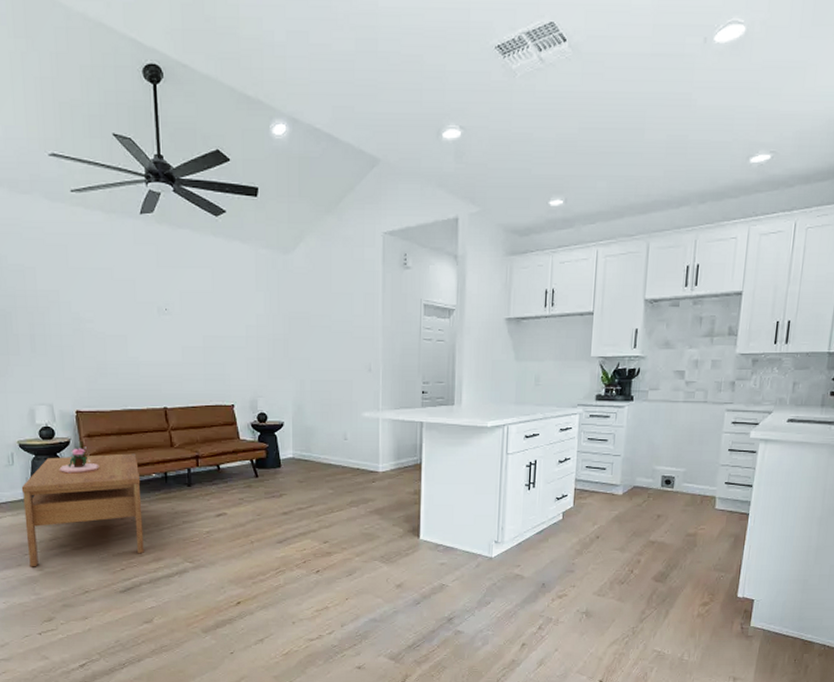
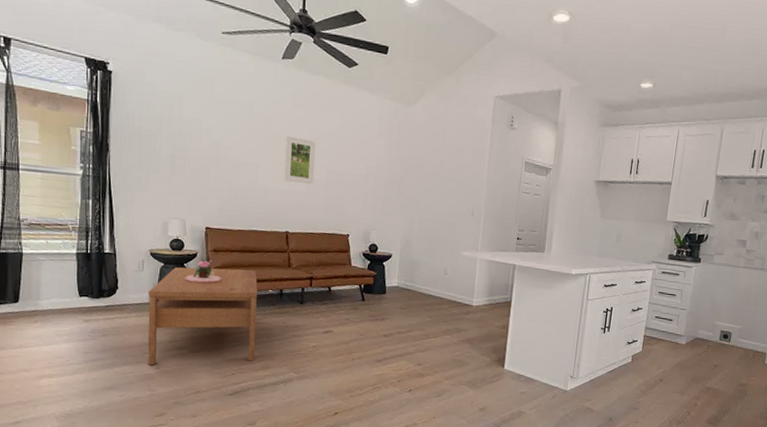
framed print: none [154,300,190,353] -> present [284,136,316,185]

